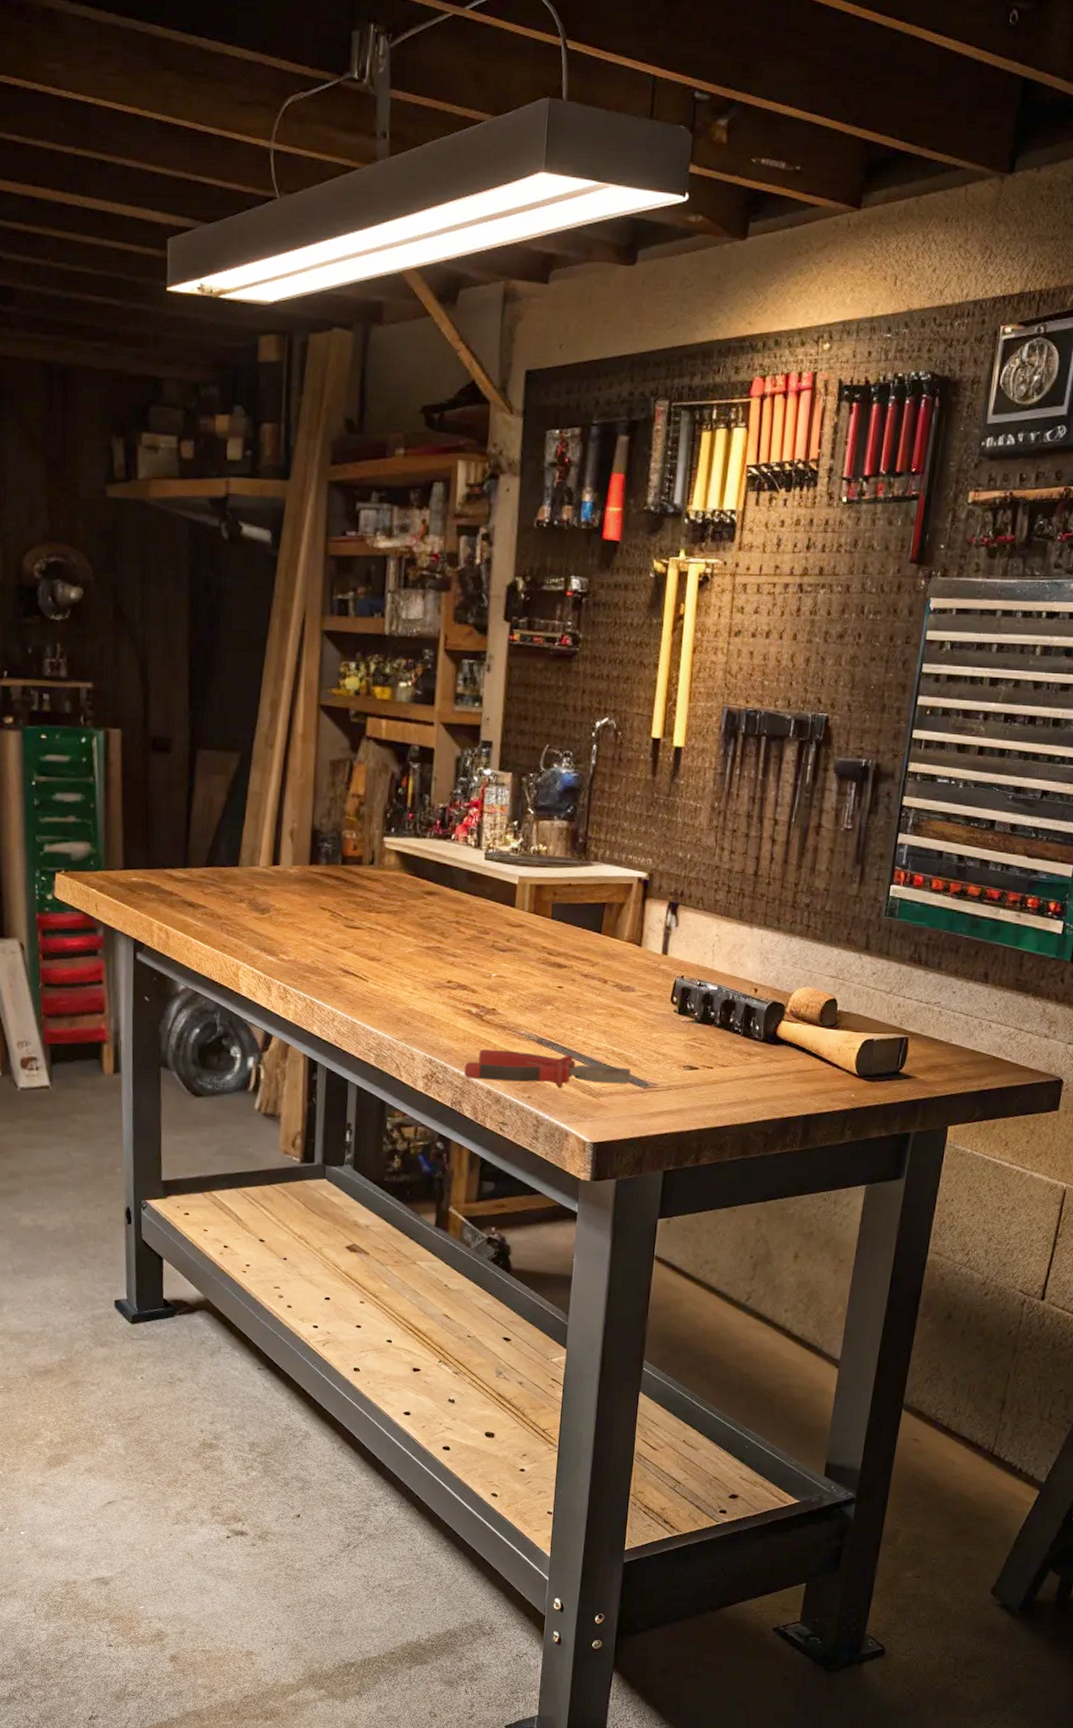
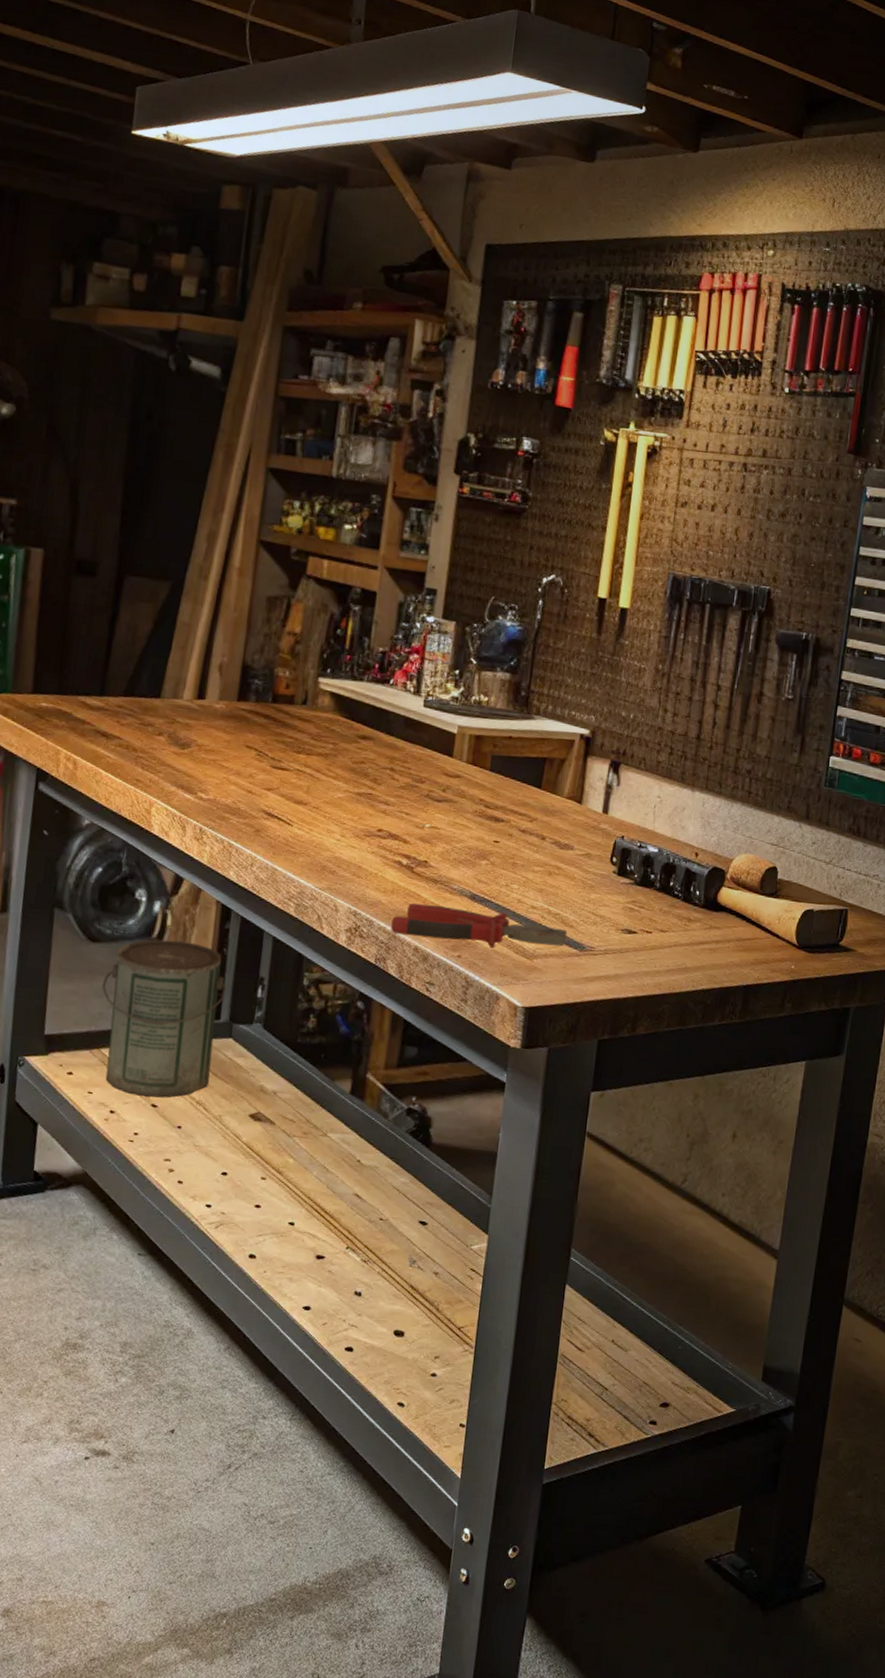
paint can: none [208,1092,318,1233] -> present [102,939,227,1098]

